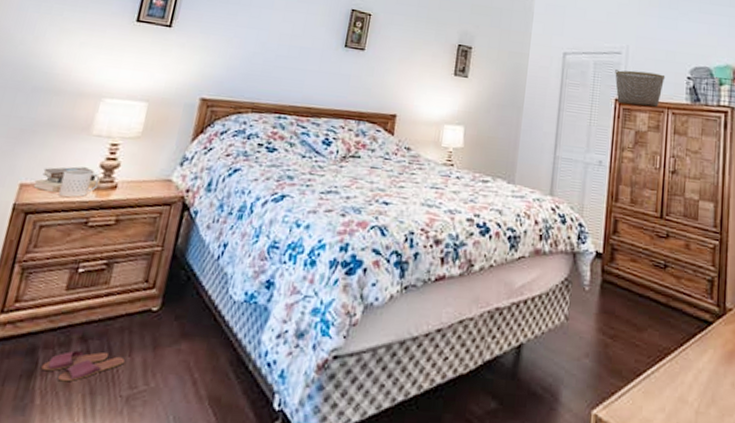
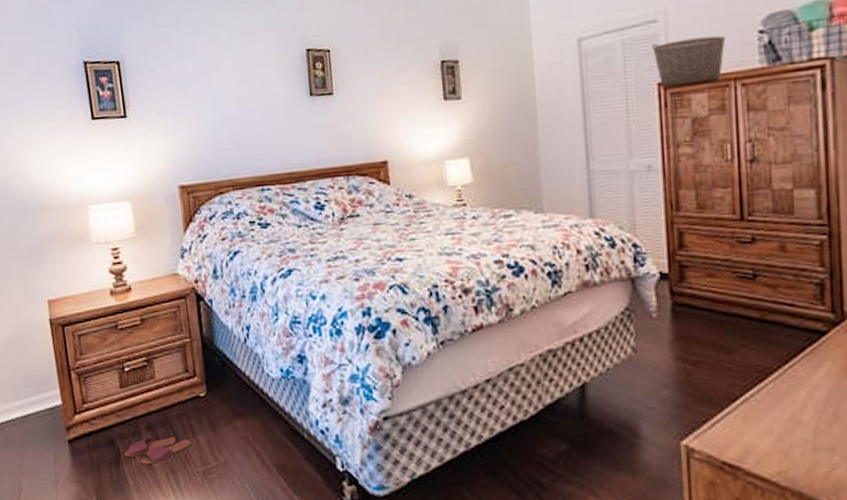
books: present [33,166,100,193] -> none [59,275,115,304]
mug: present [57,169,100,198] -> none [80,277,115,307]

